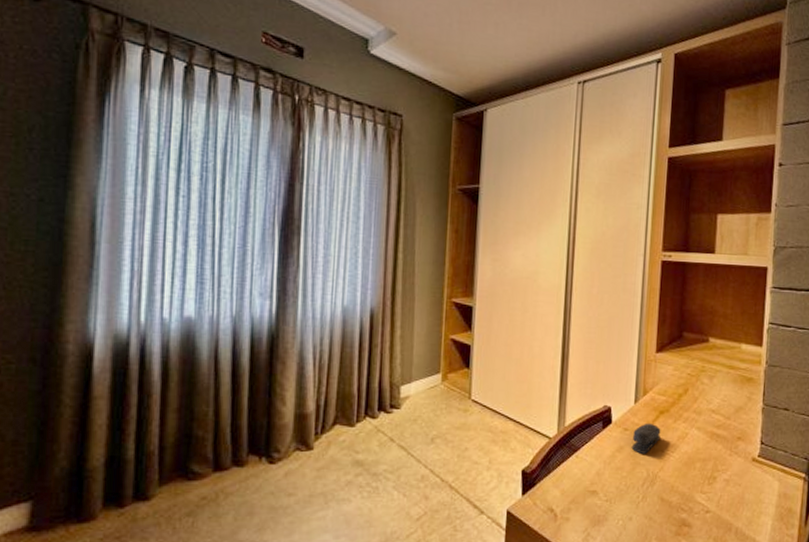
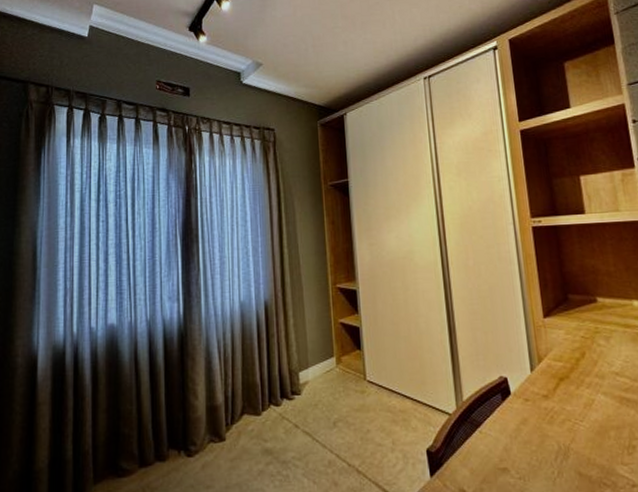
stapler: present [631,423,661,454] -> none [535,391,565,425]

